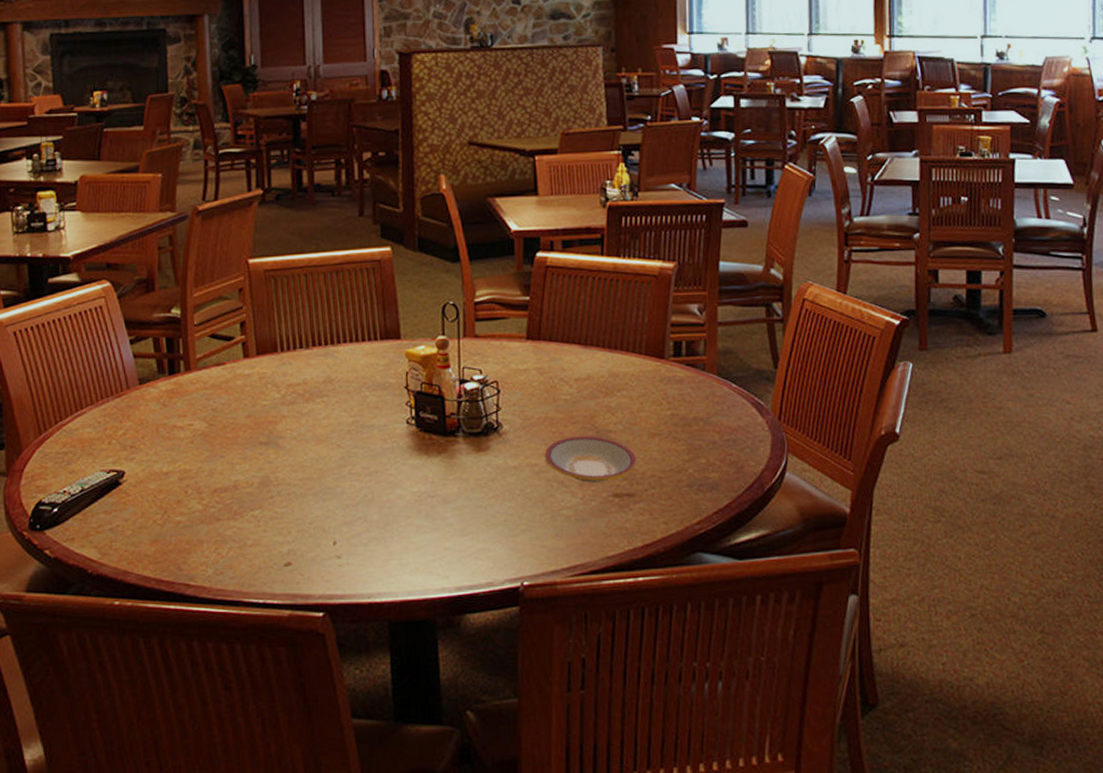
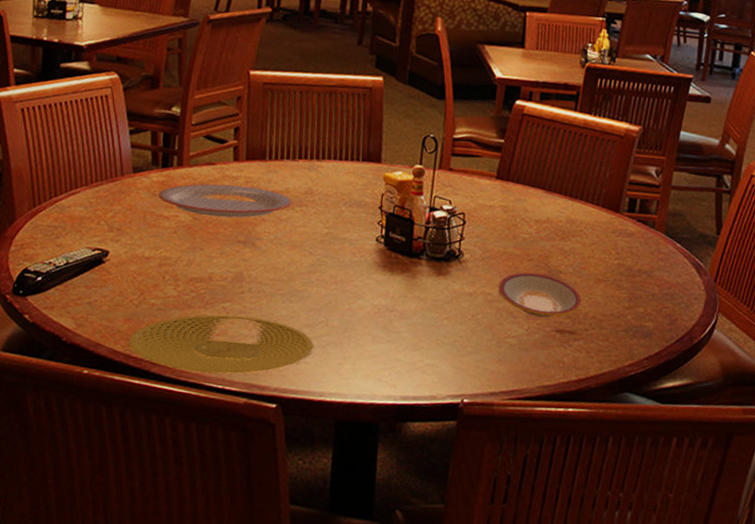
plate: none [157,523,355,588] -> present [128,315,314,374]
plate: none [169,383,311,421] -> present [158,184,292,218]

